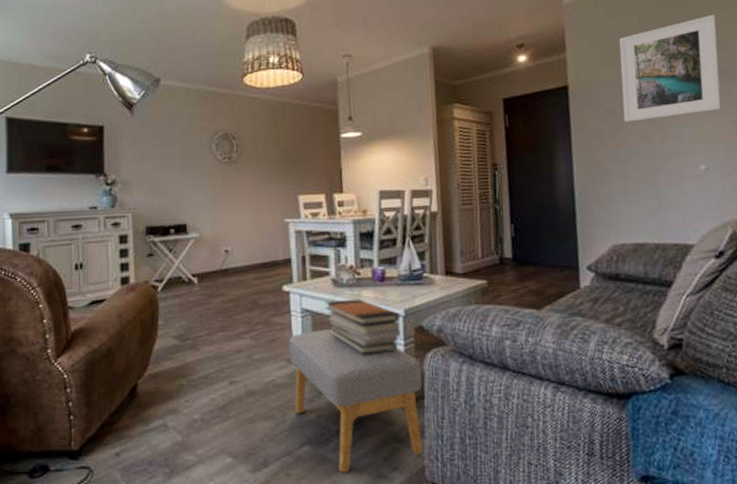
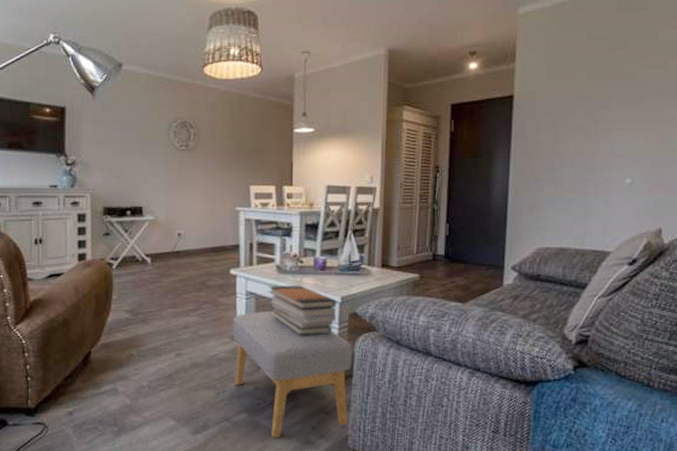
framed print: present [619,14,721,122] -> none [562,33,660,134]

